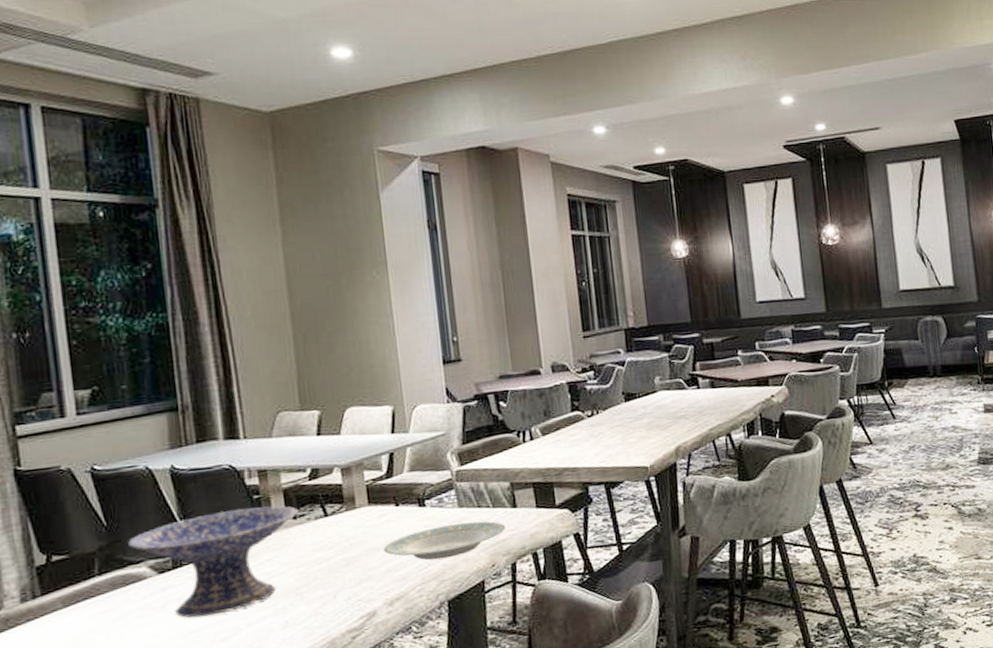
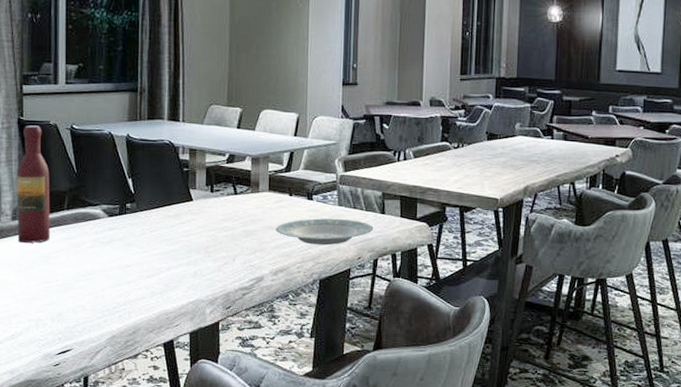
wine bottle: none [20,474,79,630] -> present [17,125,50,243]
decorative bowl: present [128,506,298,618] -> none [90,176,215,256]

